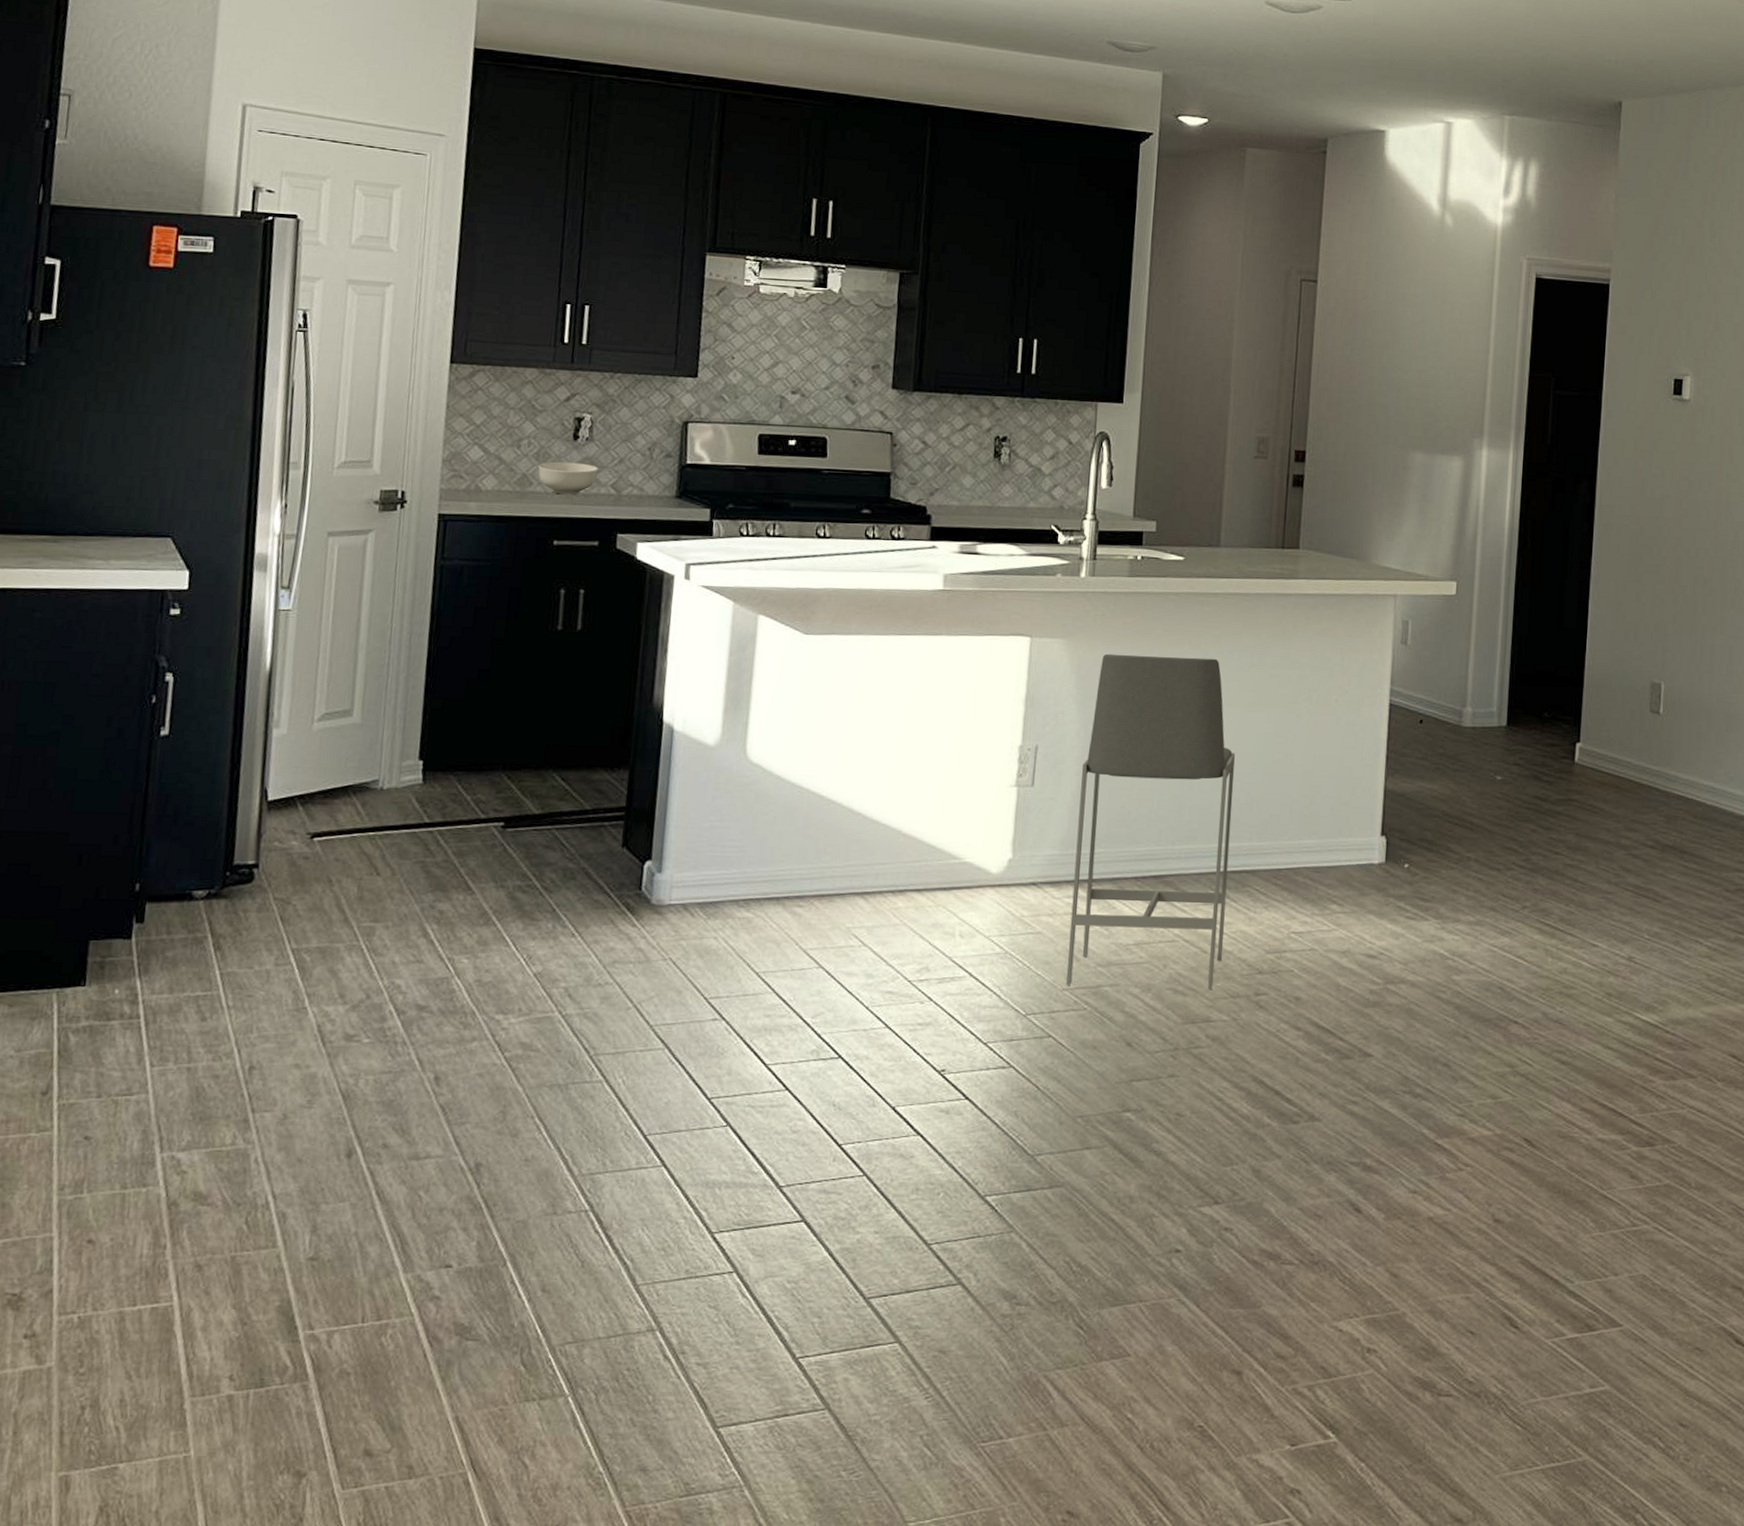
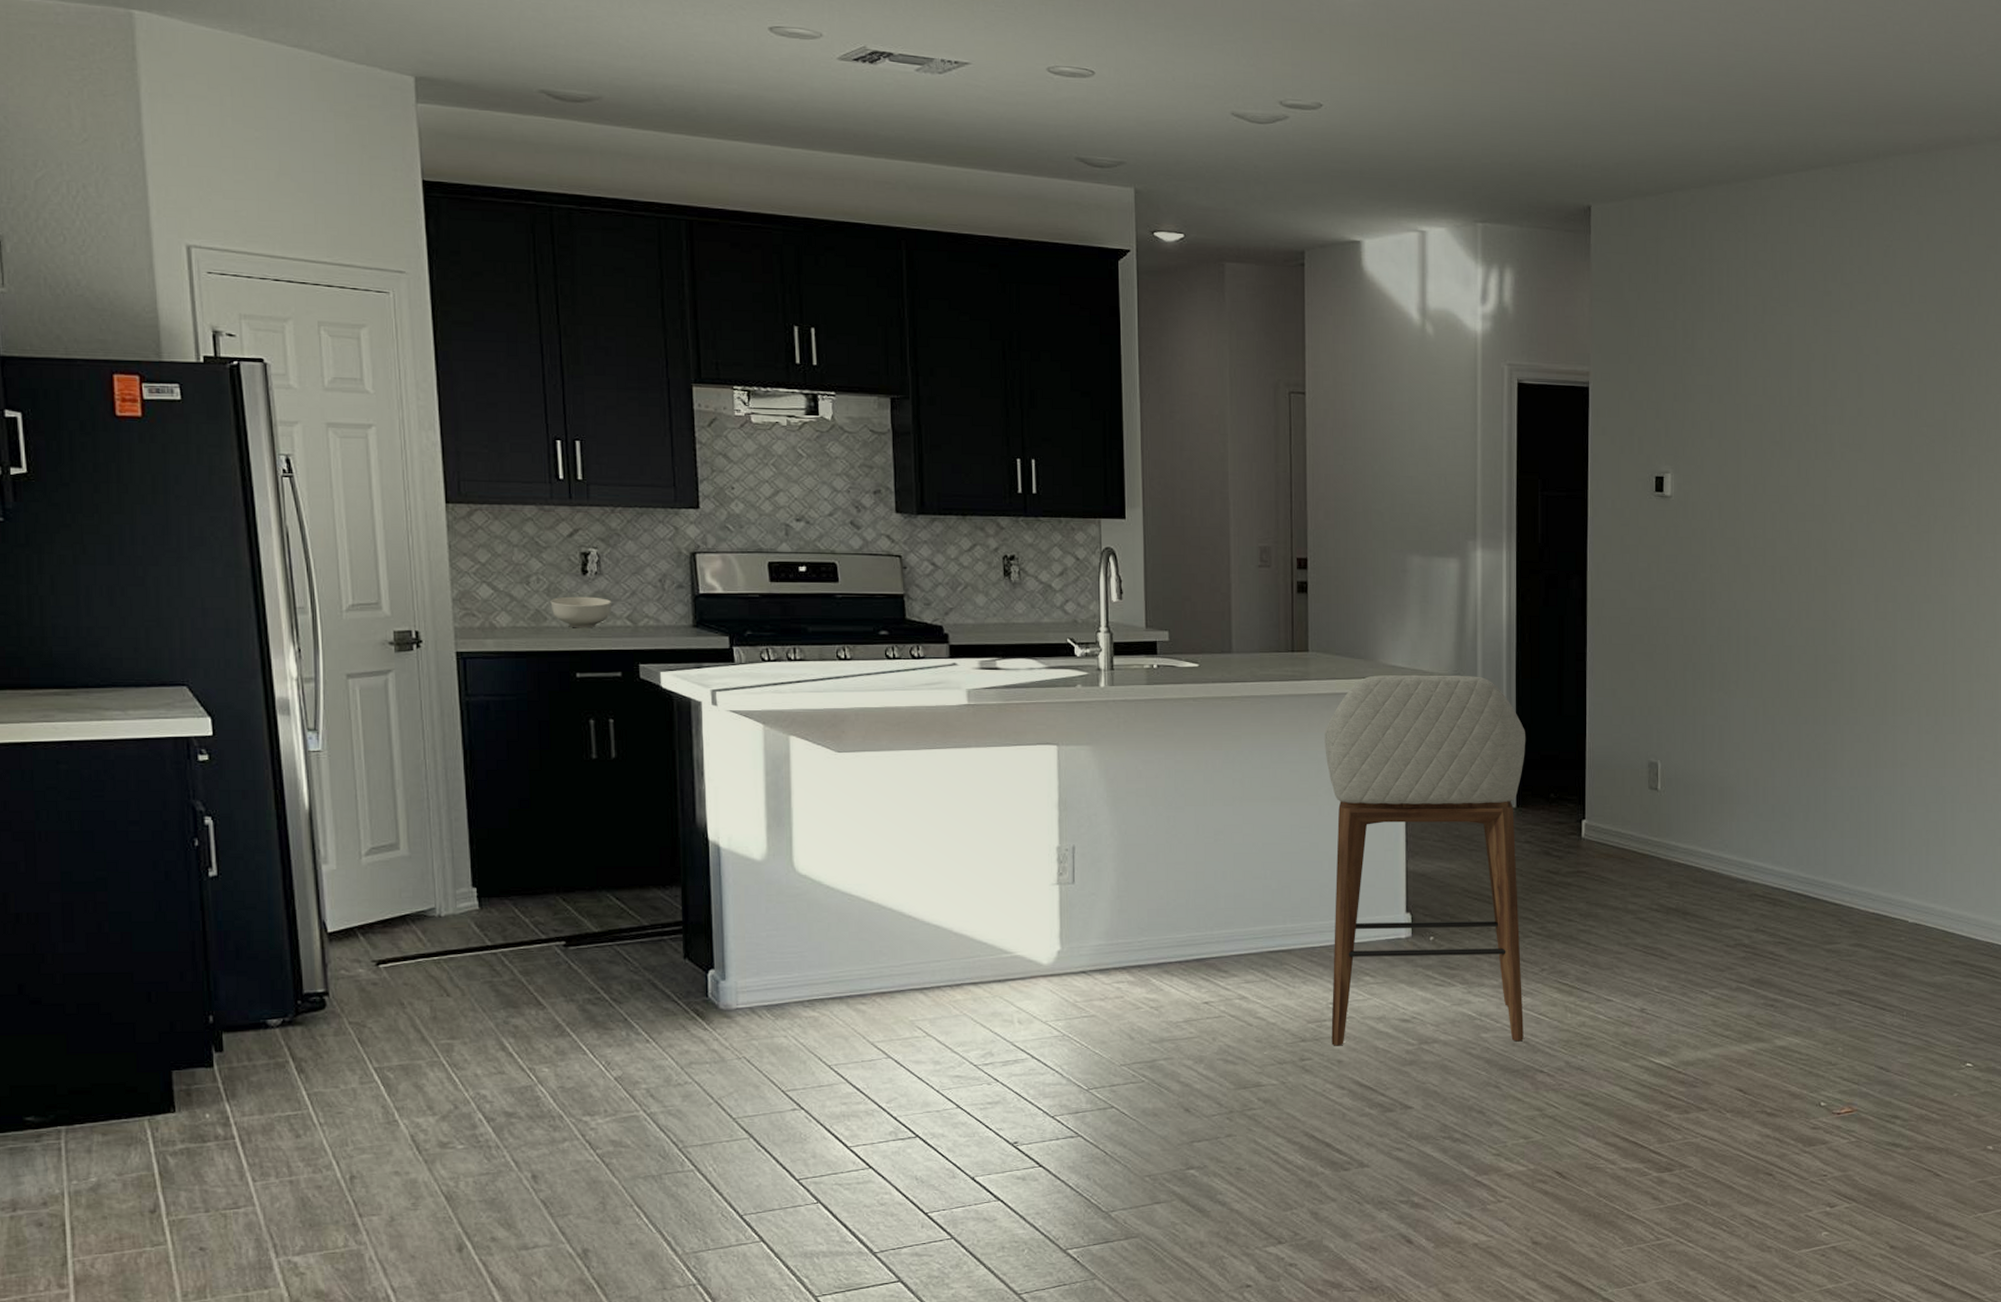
bar stool: present [1065,653,1235,989] -> none [1118,758,1266,1061]
bar stool: none [1290,577,1521,987] -> present [1325,674,1525,1046]

